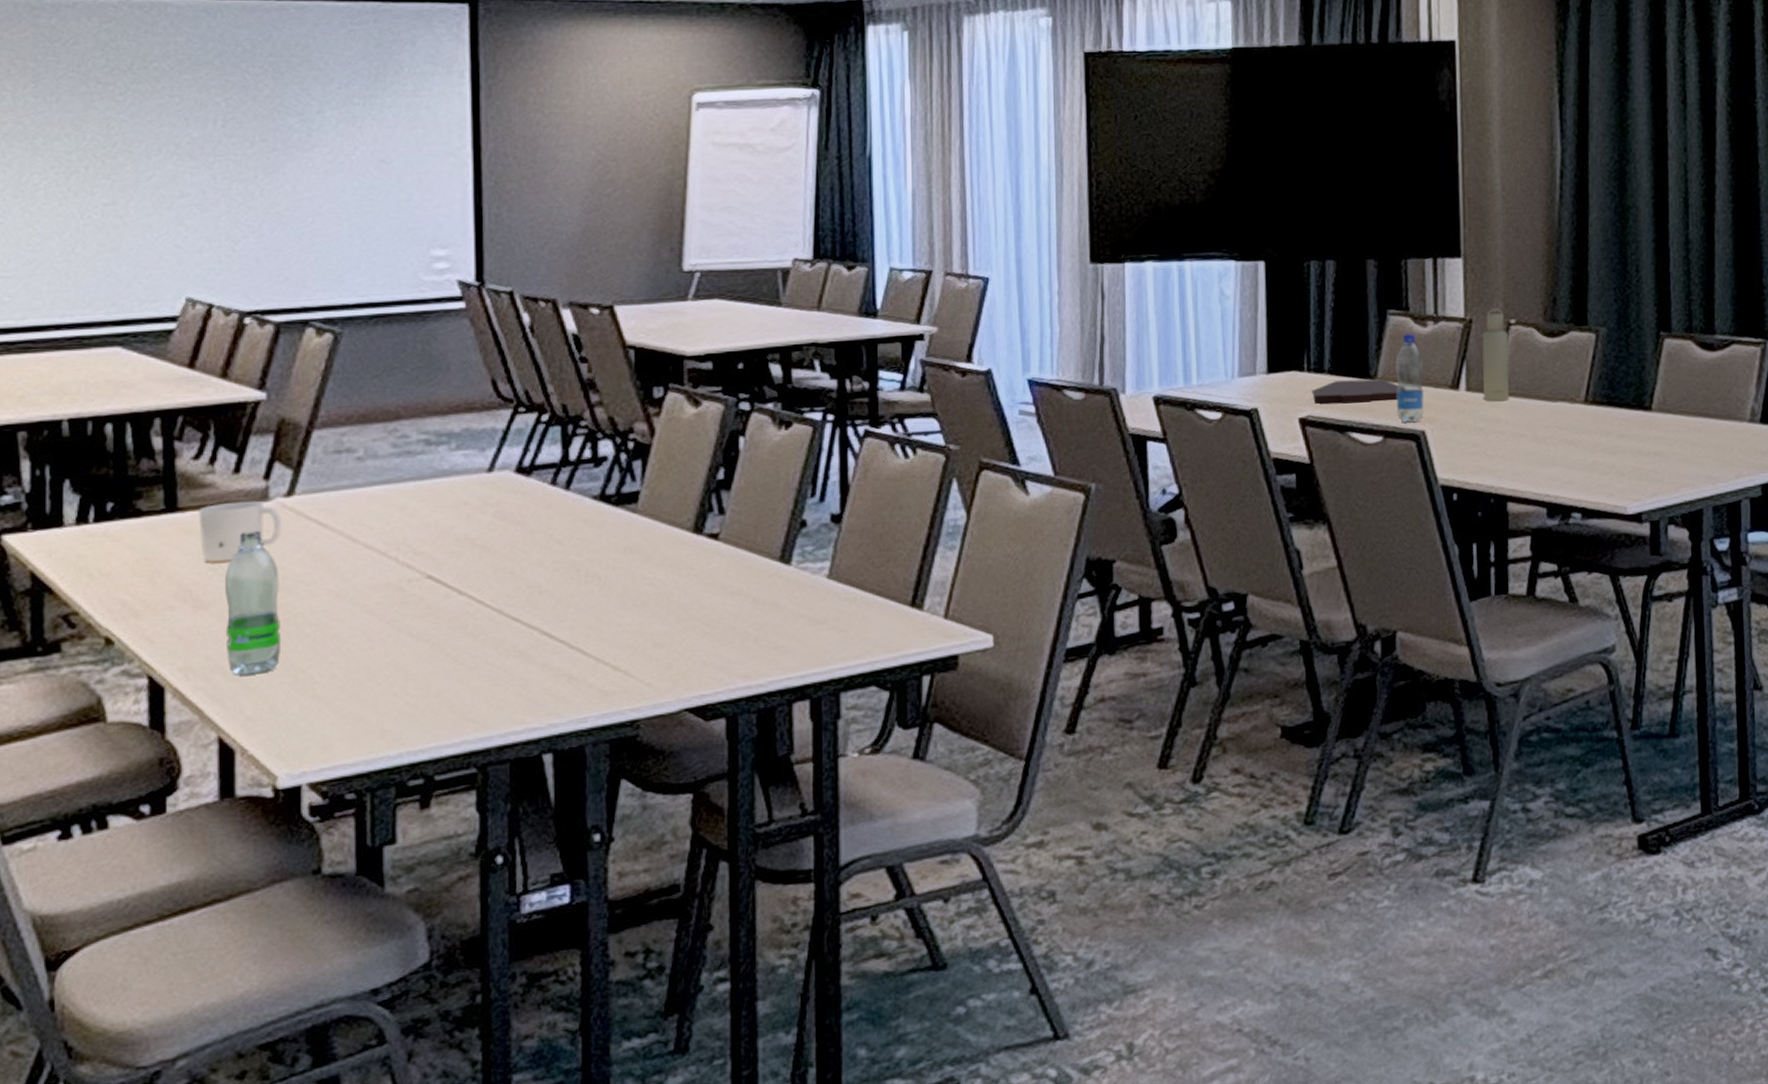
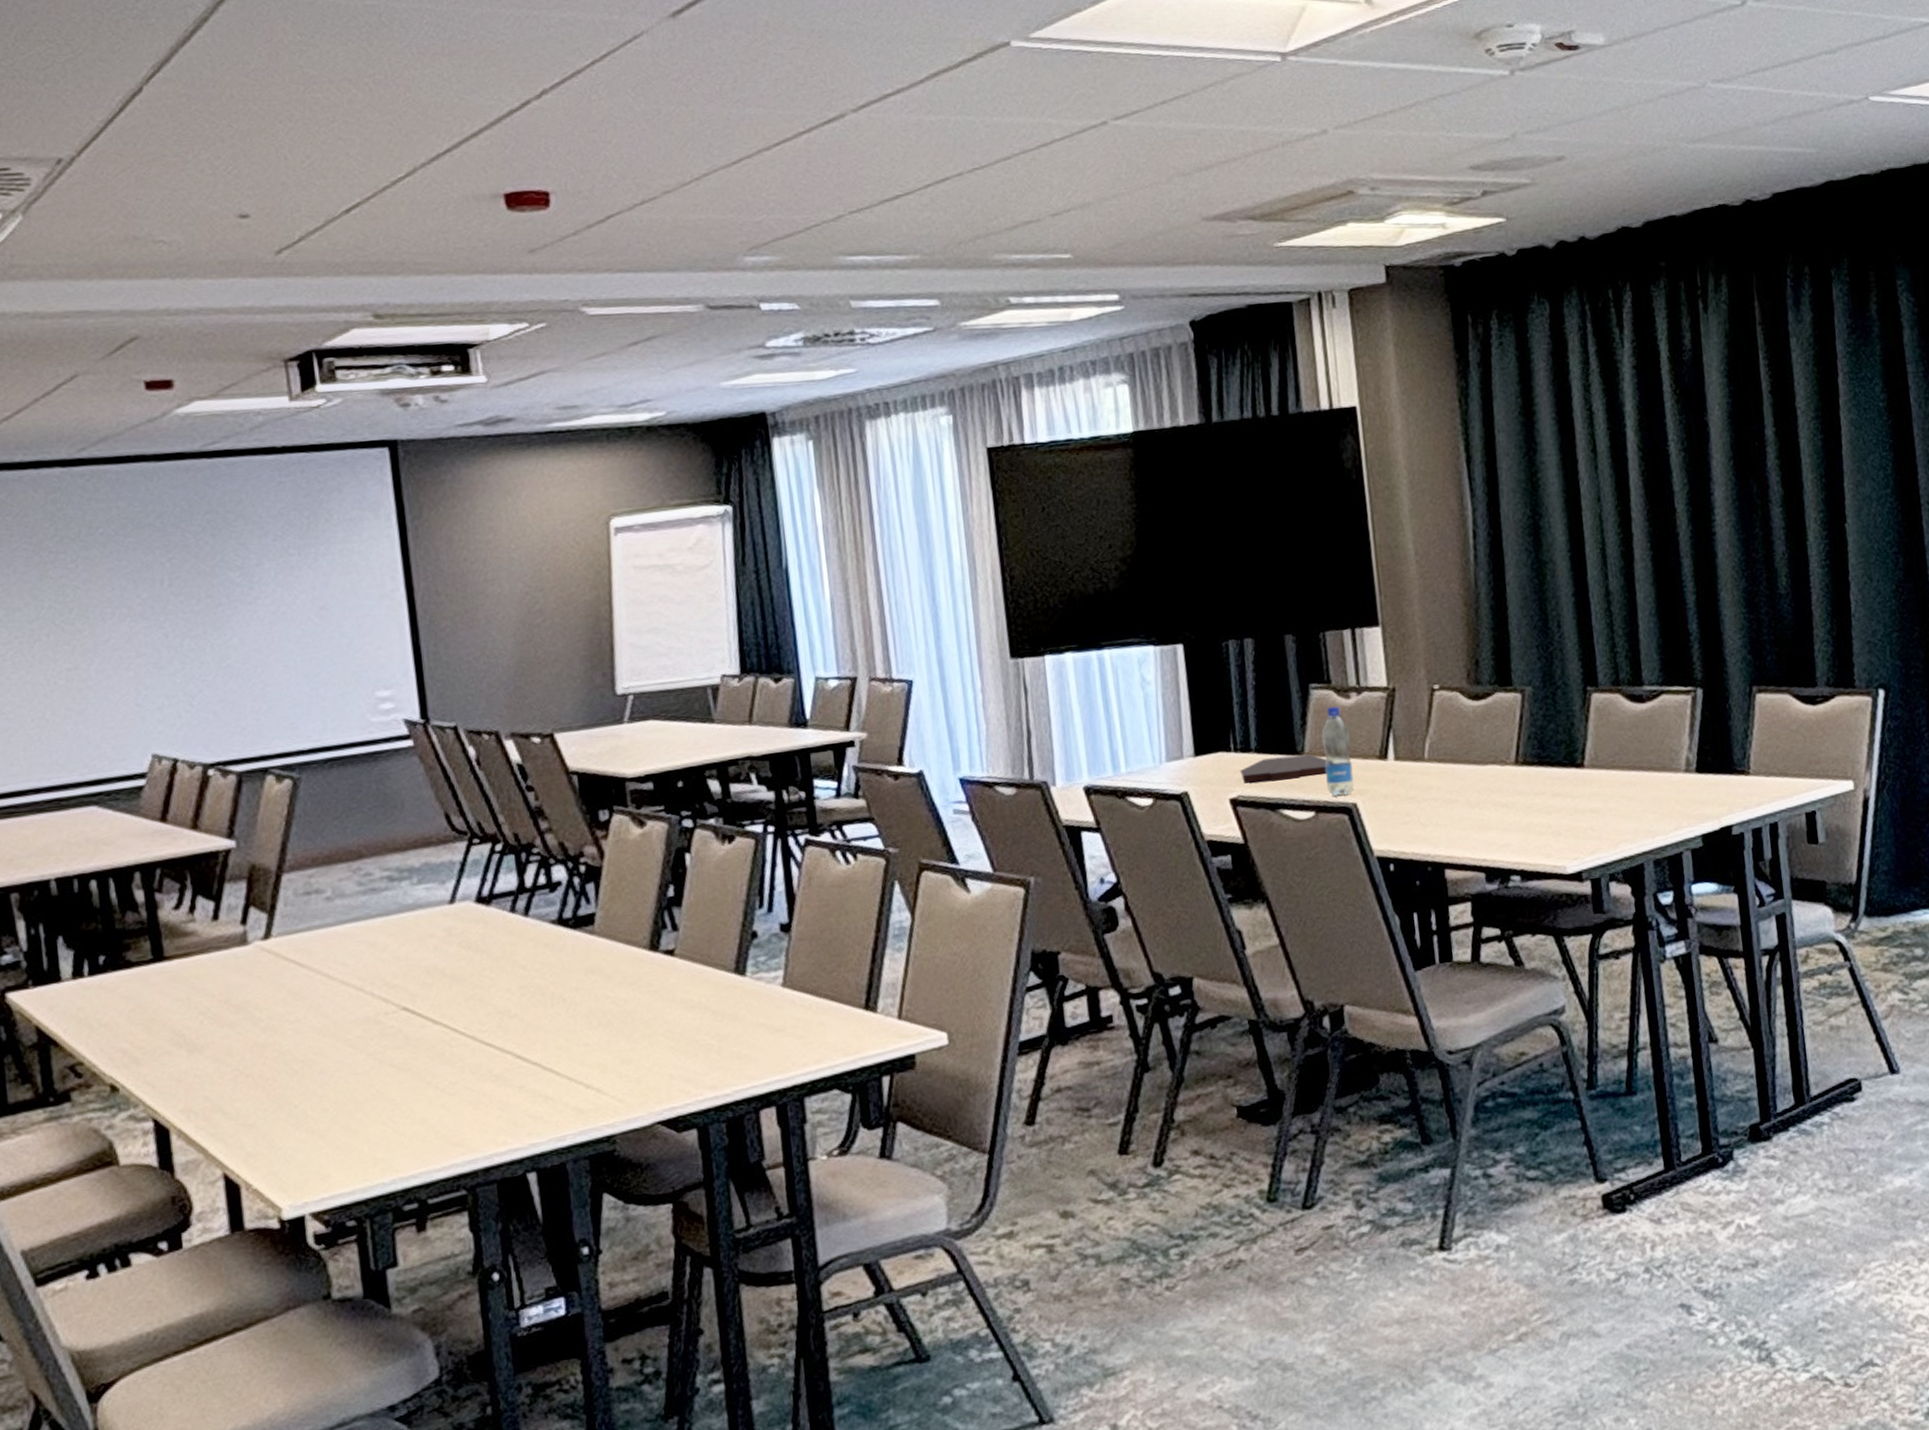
mug: present [198,501,283,564] -> none [184,946,263,1008]
bottle: present [224,530,280,676] -> none [214,974,273,1114]
bottle: present [1482,308,1510,402] -> none [1406,675,1439,770]

